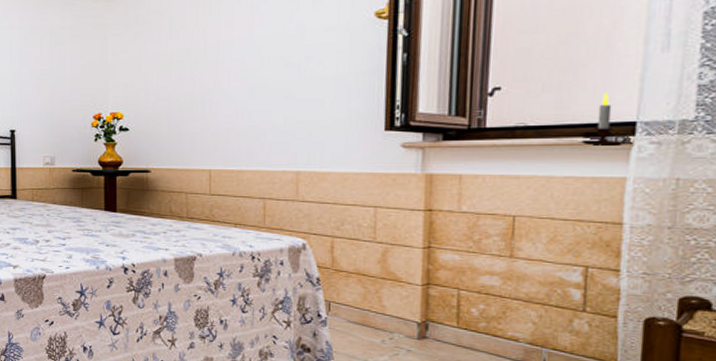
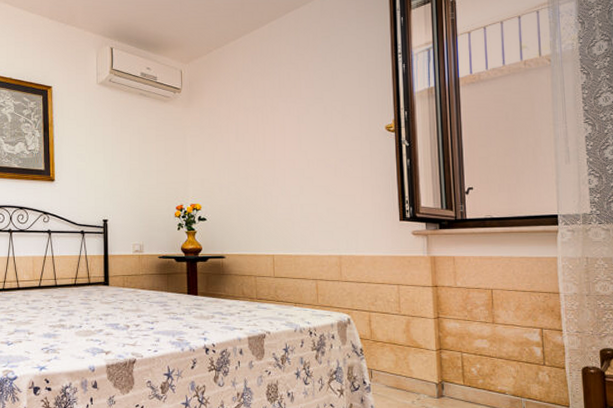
candle: present [582,92,627,146] -> none [527,192,554,233]

